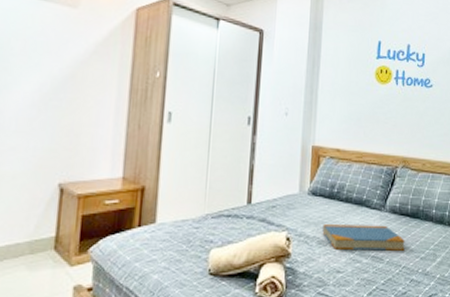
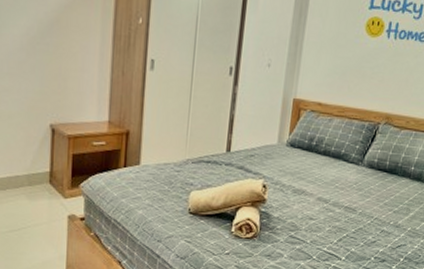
book: present [322,224,405,251] -> none [298,175,380,204]

